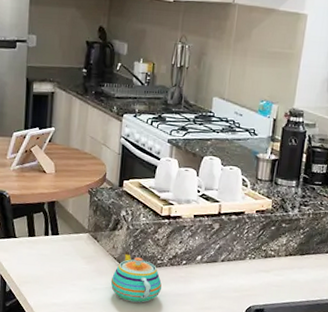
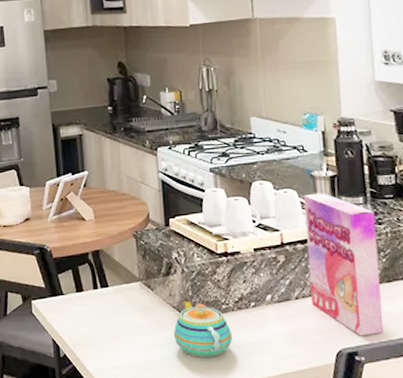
cereal box: none [234,172,304,297] -> present [303,193,383,336]

